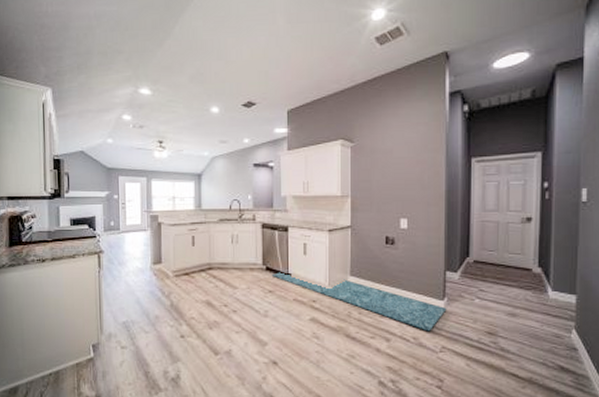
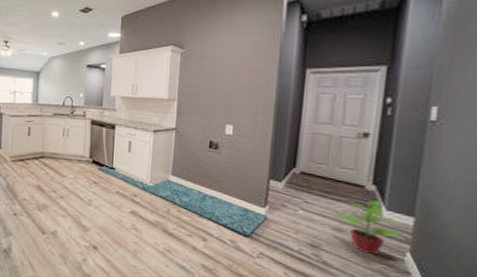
potted plant: none [508,281,567,336] -> present [335,199,403,256]

